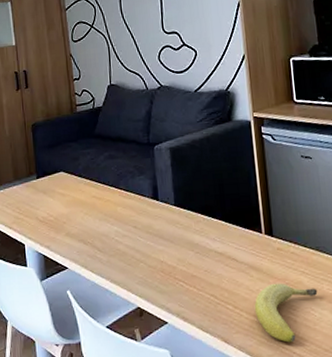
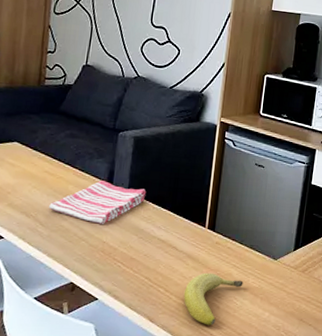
dish towel: none [103,198,194,244] -> present [49,180,147,225]

